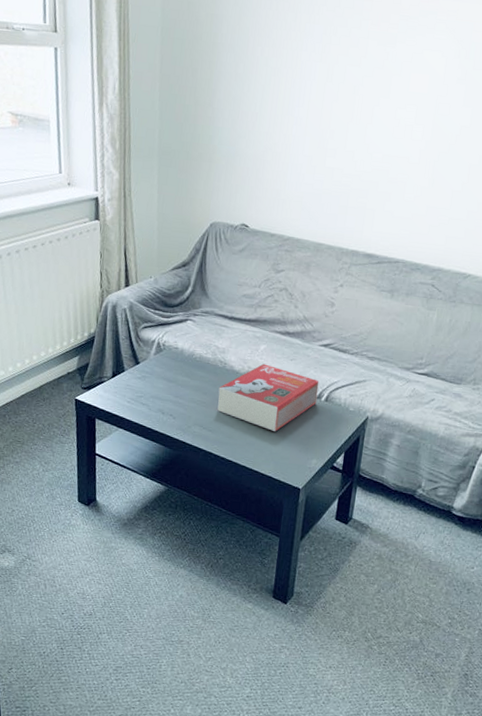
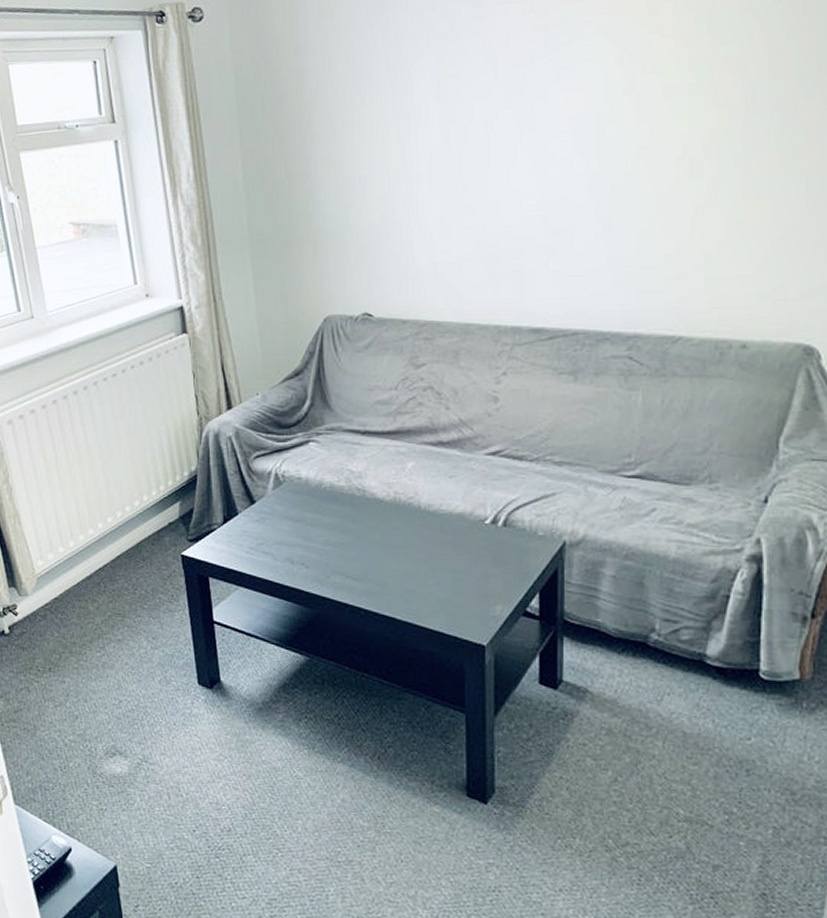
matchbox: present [217,363,319,432] -> none [360,486,492,572]

